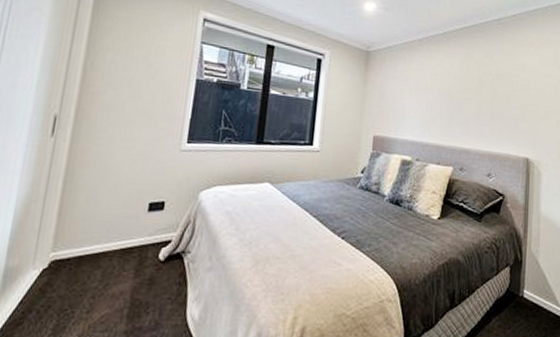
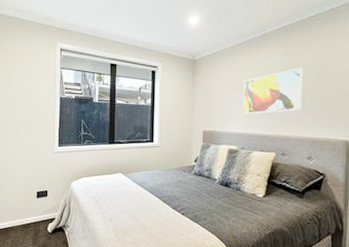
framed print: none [419,73,484,121] -> present [243,67,302,115]

